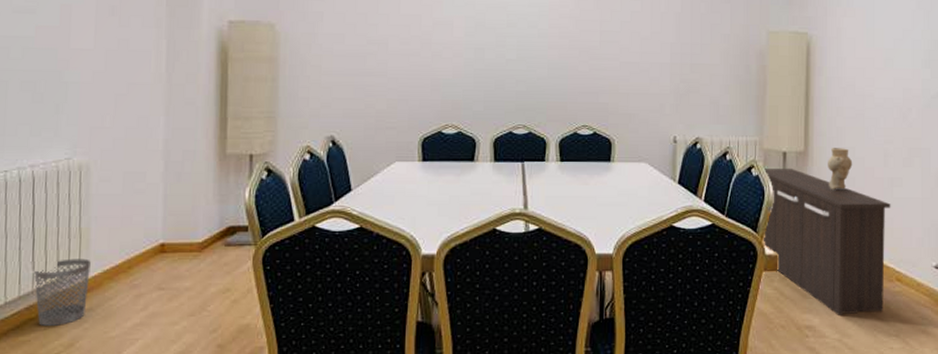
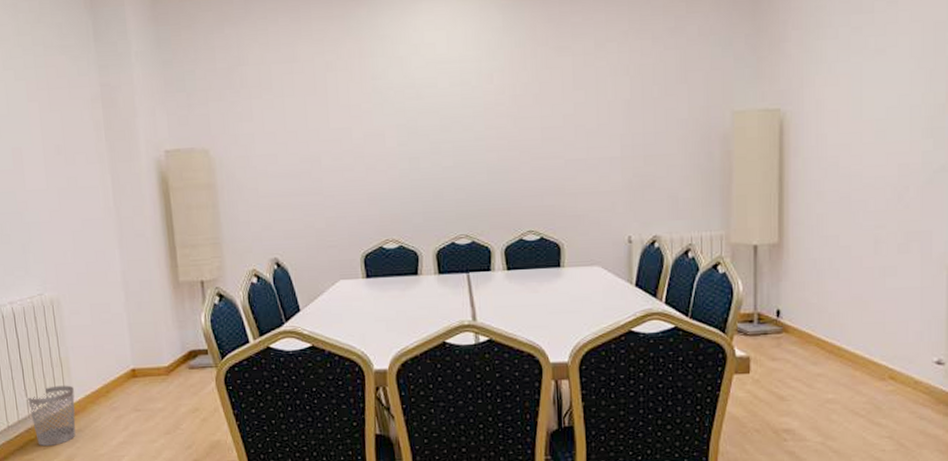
storage cabinet: present [763,168,891,317] -> none [732,262,883,419]
decorative vase: present [828,147,853,191] -> none [806,236,837,285]

